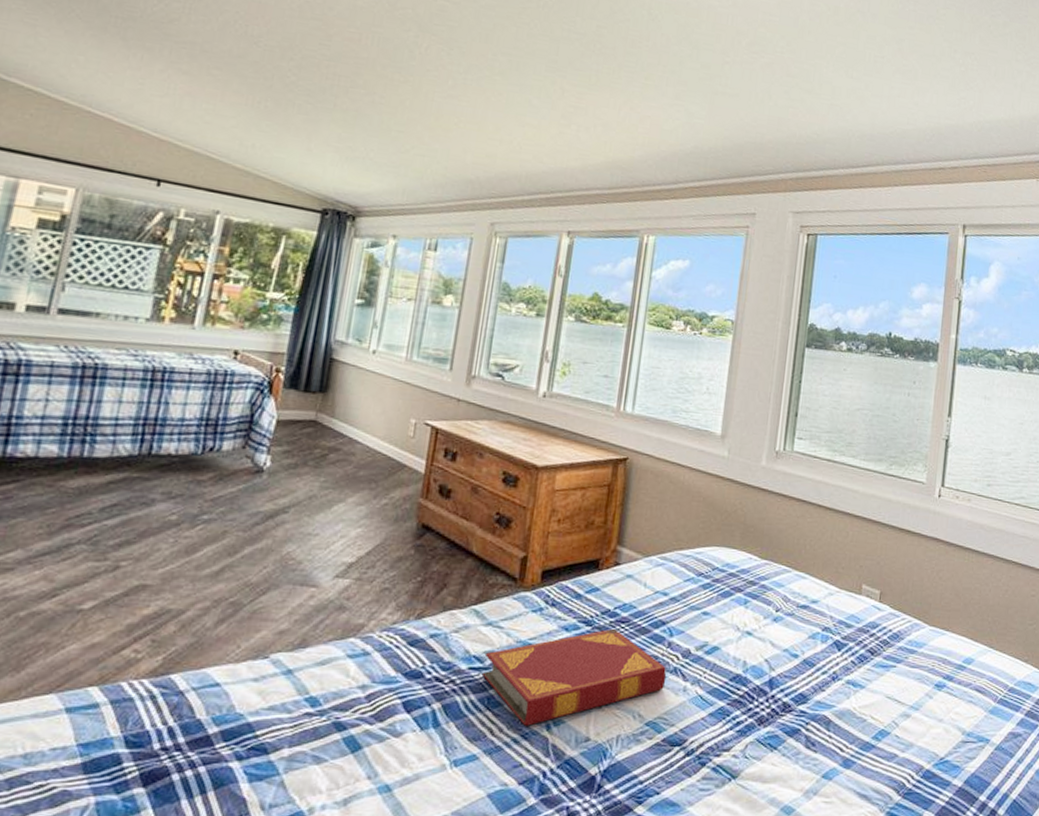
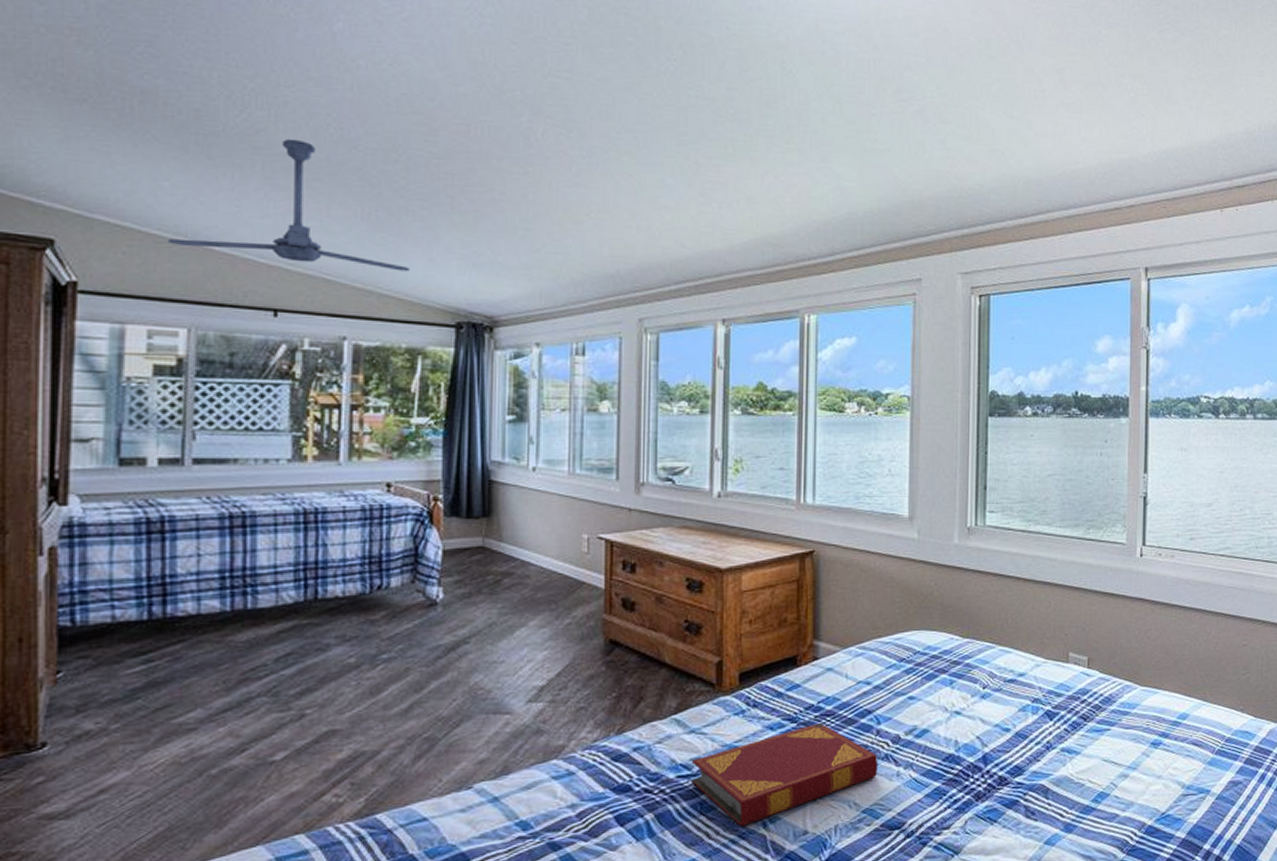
ceiling fan: none [72,29,288,158] -> present [167,138,410,272]

